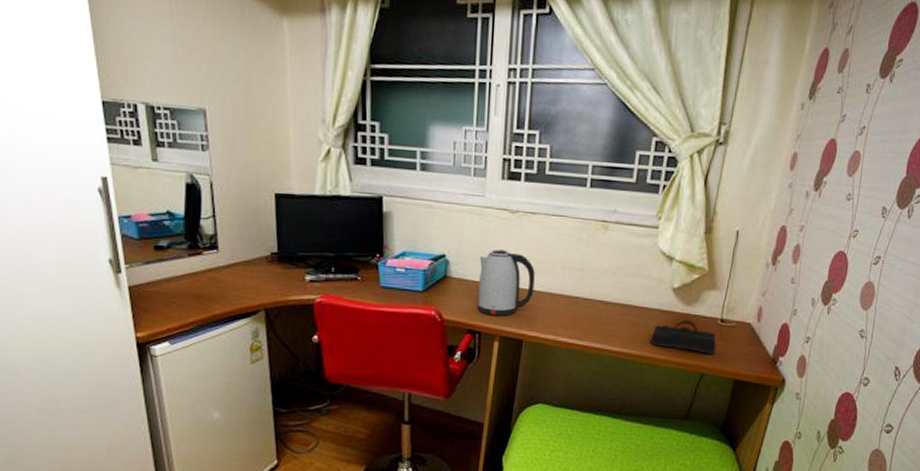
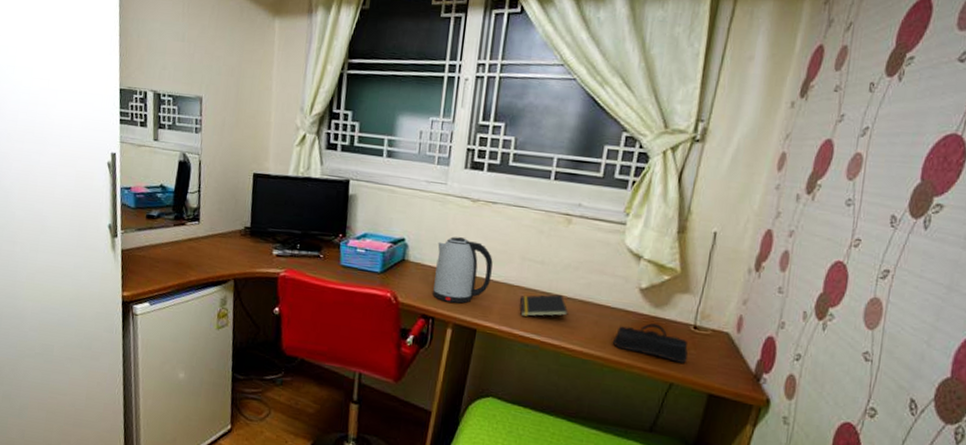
notepad: none [563,300,609,323] -> present [520,294,569,317]

